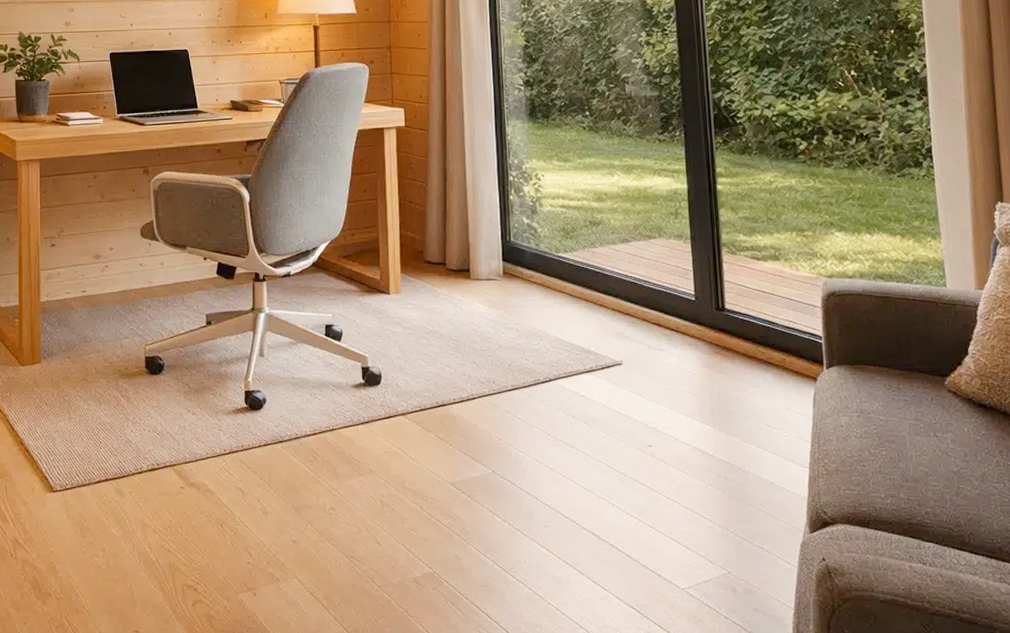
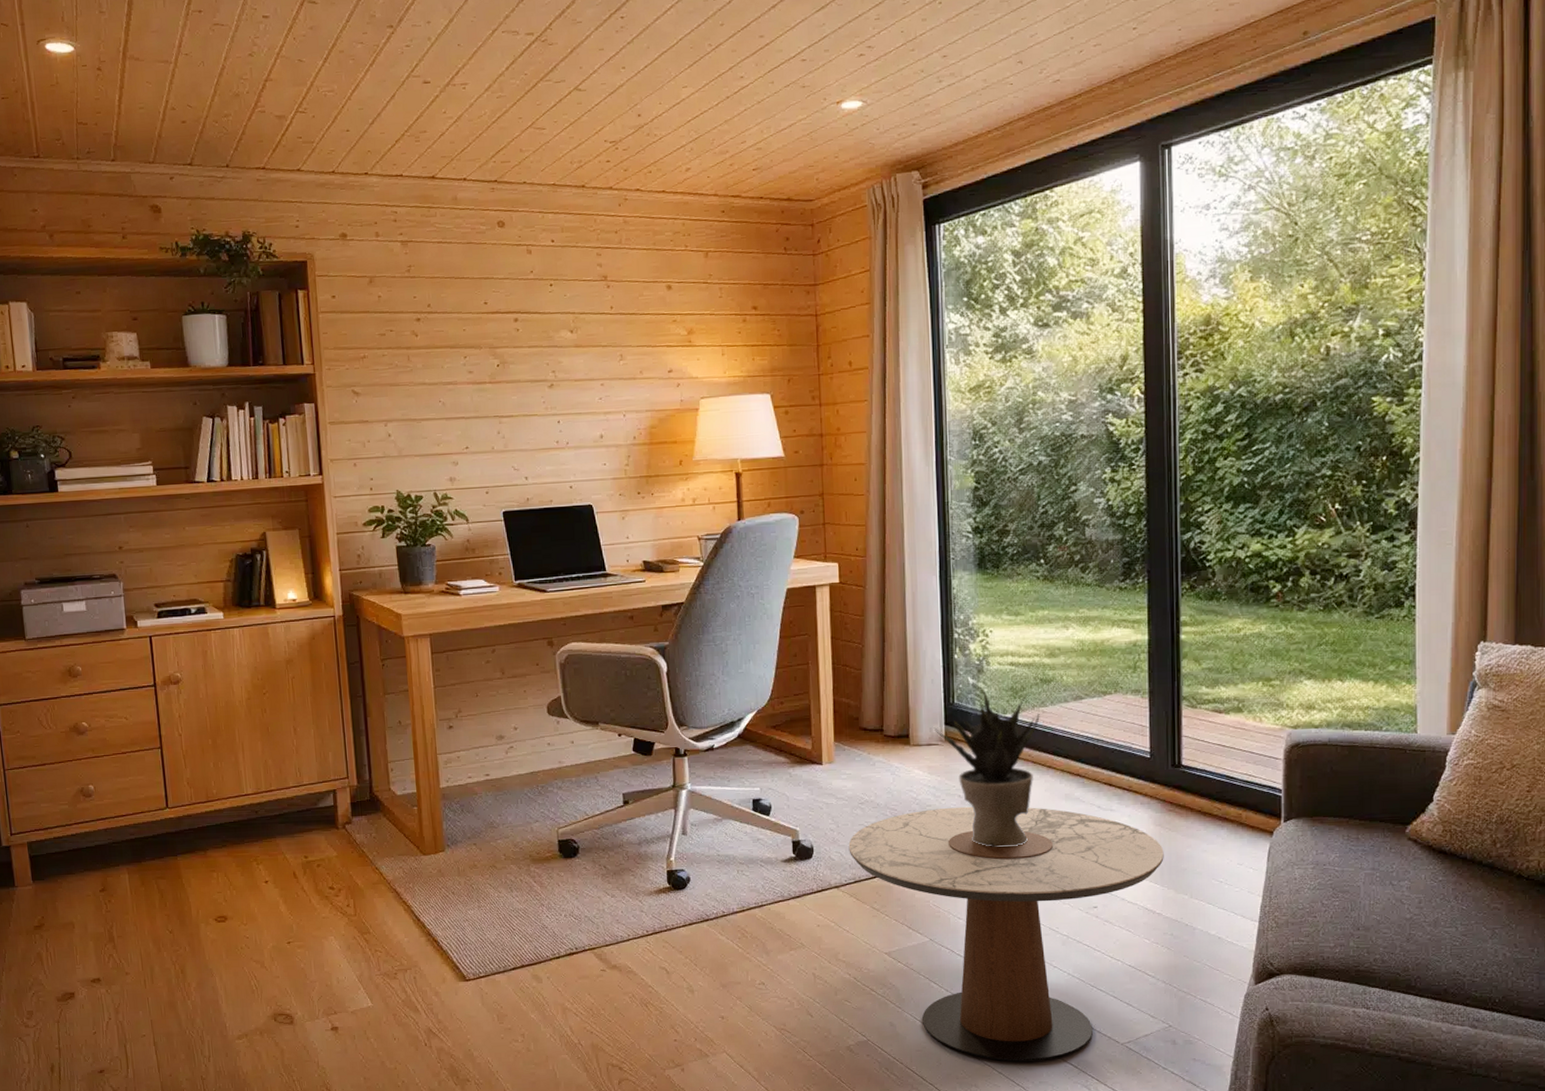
side table: none [414,340,714,603] -> present [848,806,1164,1062]
potted plant: none [492,229,591,382] -> present [933,690,1040,848]

